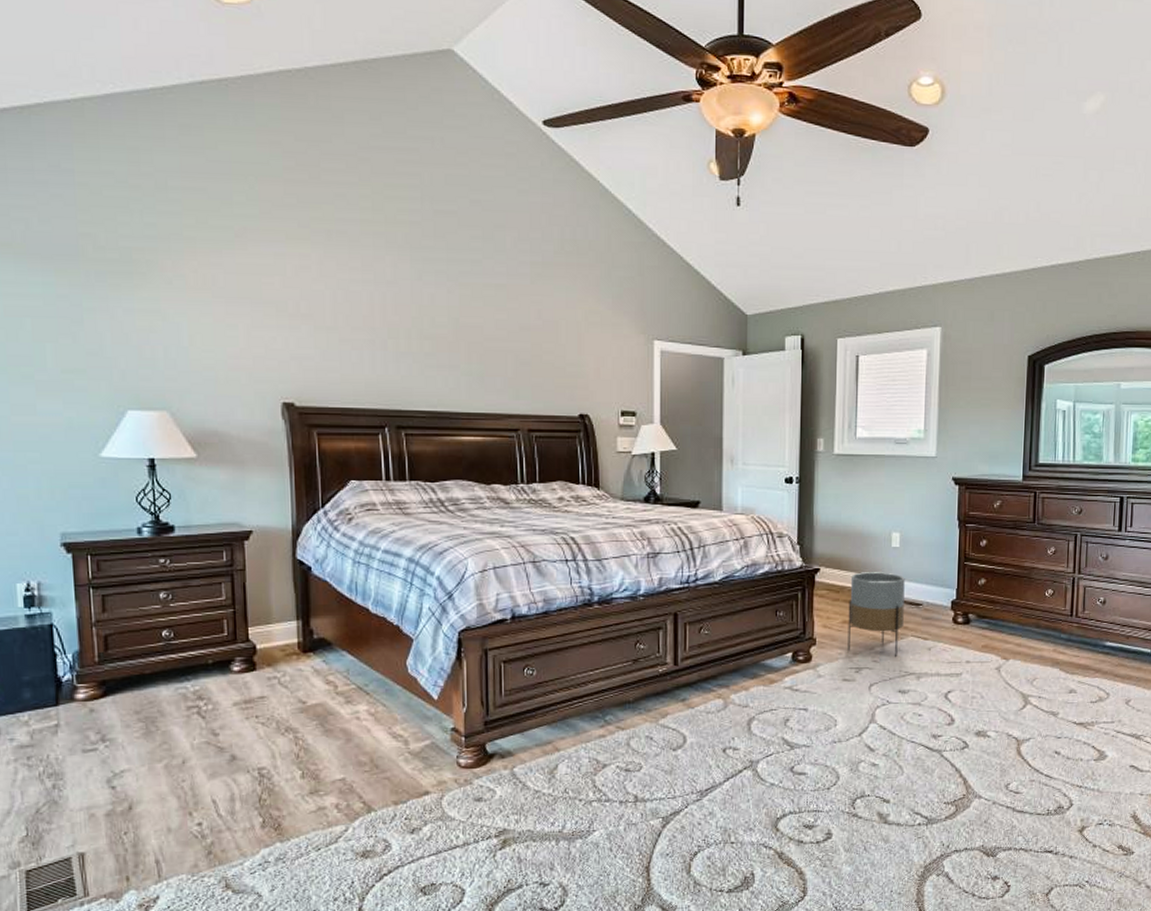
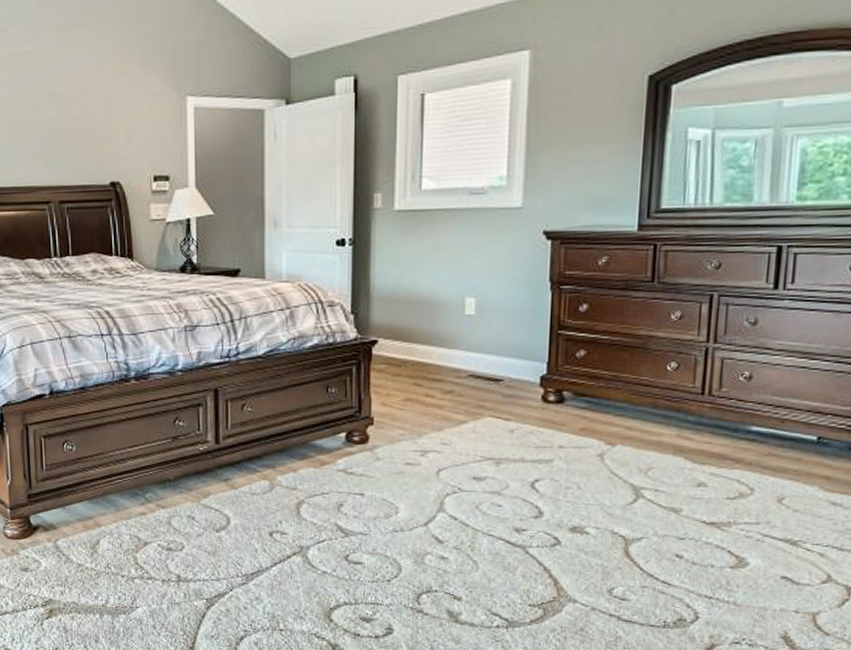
planter: present [847,572,905,658] -> none [411,343,481,440]

